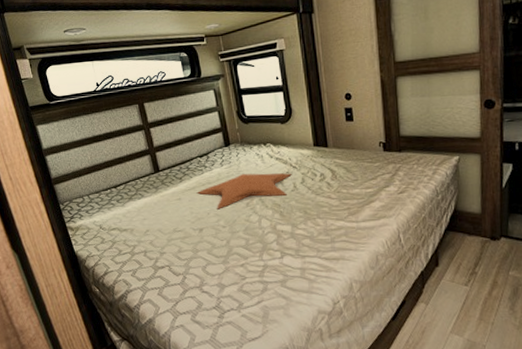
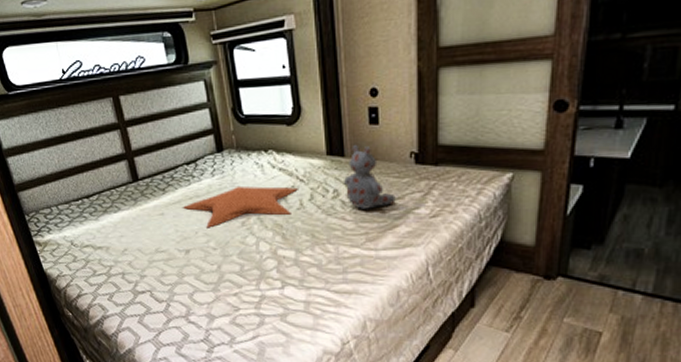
stuffed bear: none [328,138,370,189] -> present [344,145,396,209]

